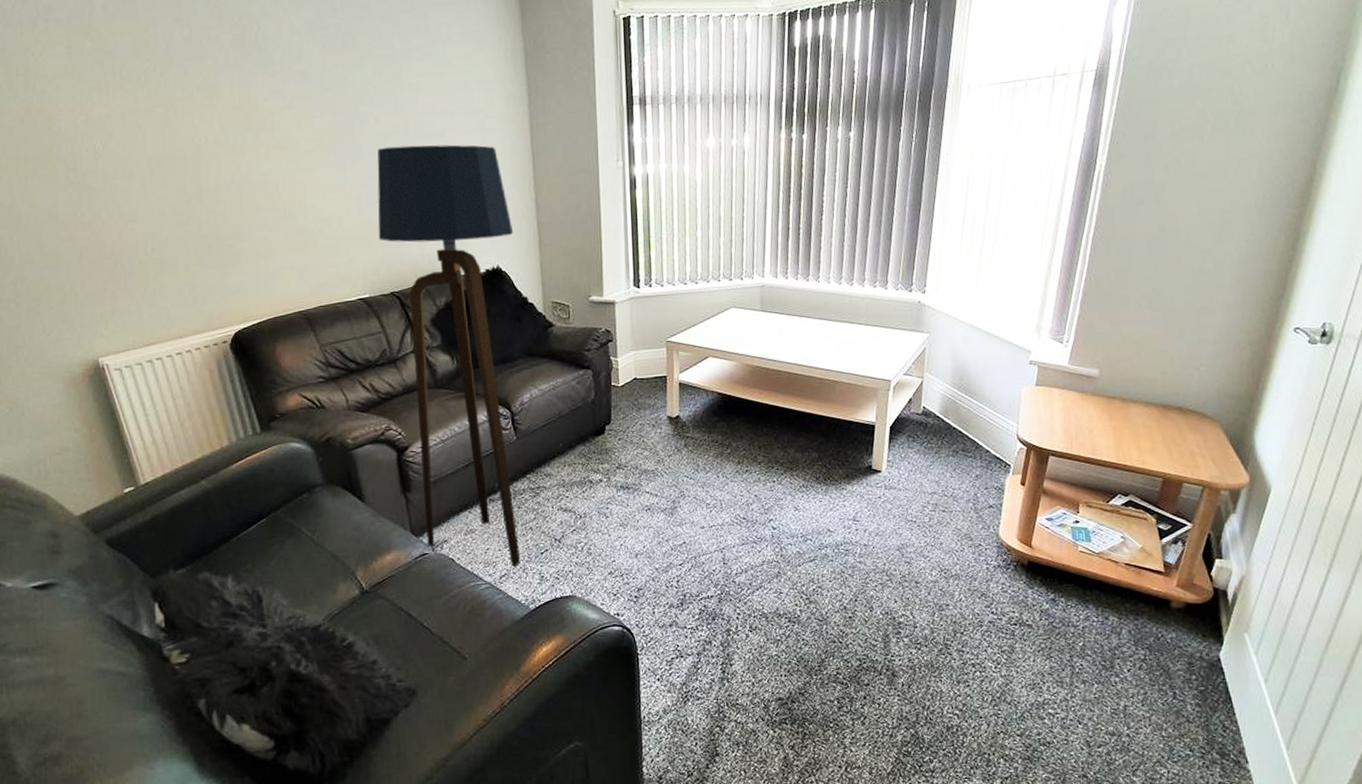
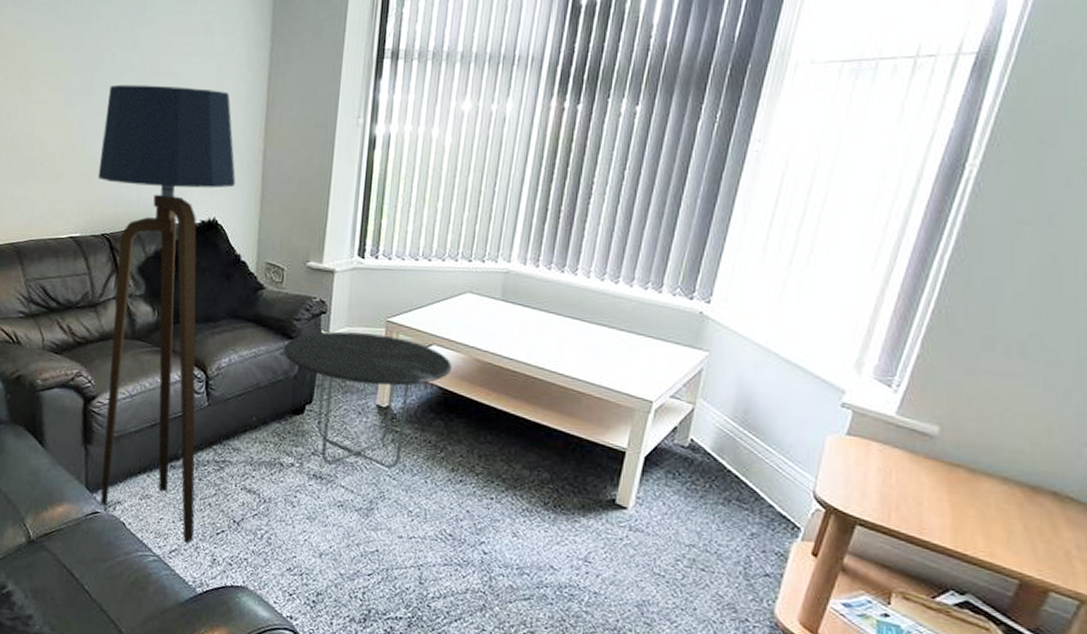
side table: none [579,354,727,475] -> present [283,331,452,469]

